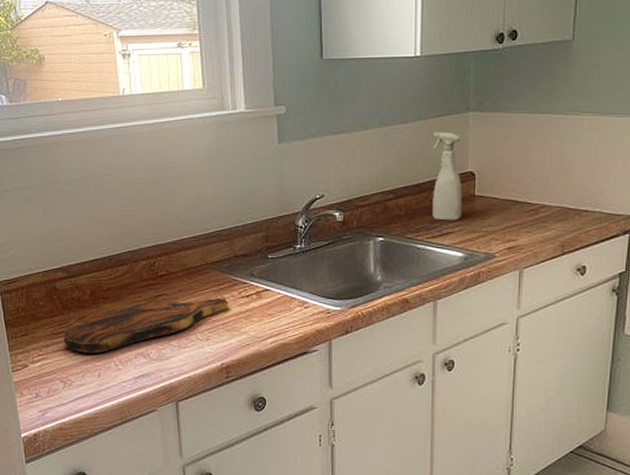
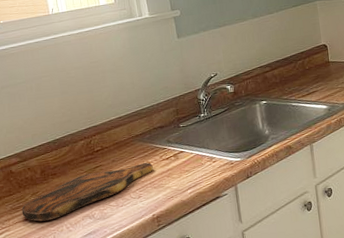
spray bottle: present [432,132,462,221] -> none [293,17,322,83]

